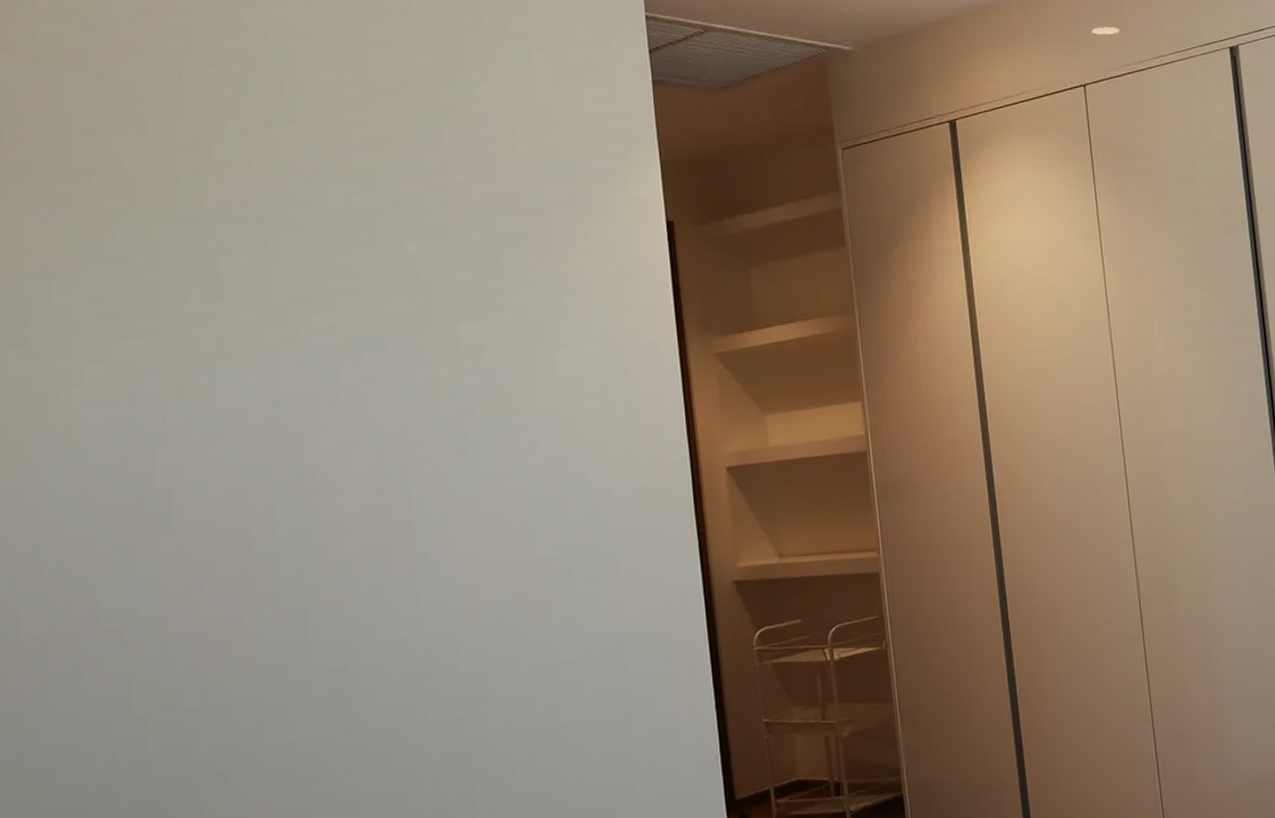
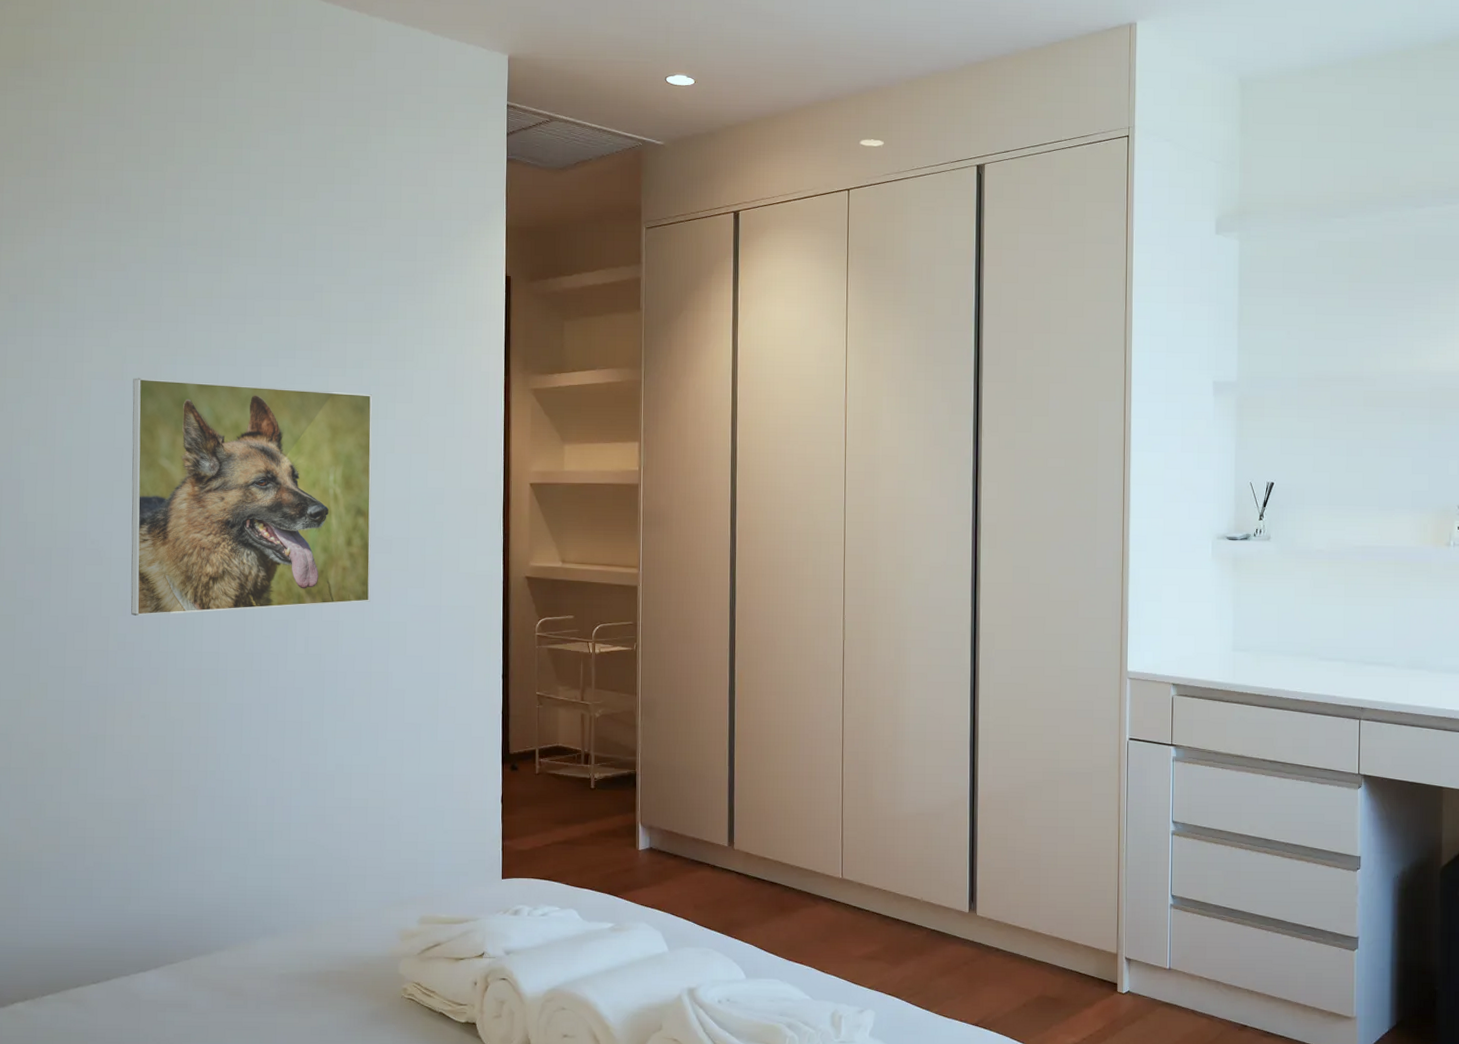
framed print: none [150,383,526,709] -> present [131,378,373,616]

